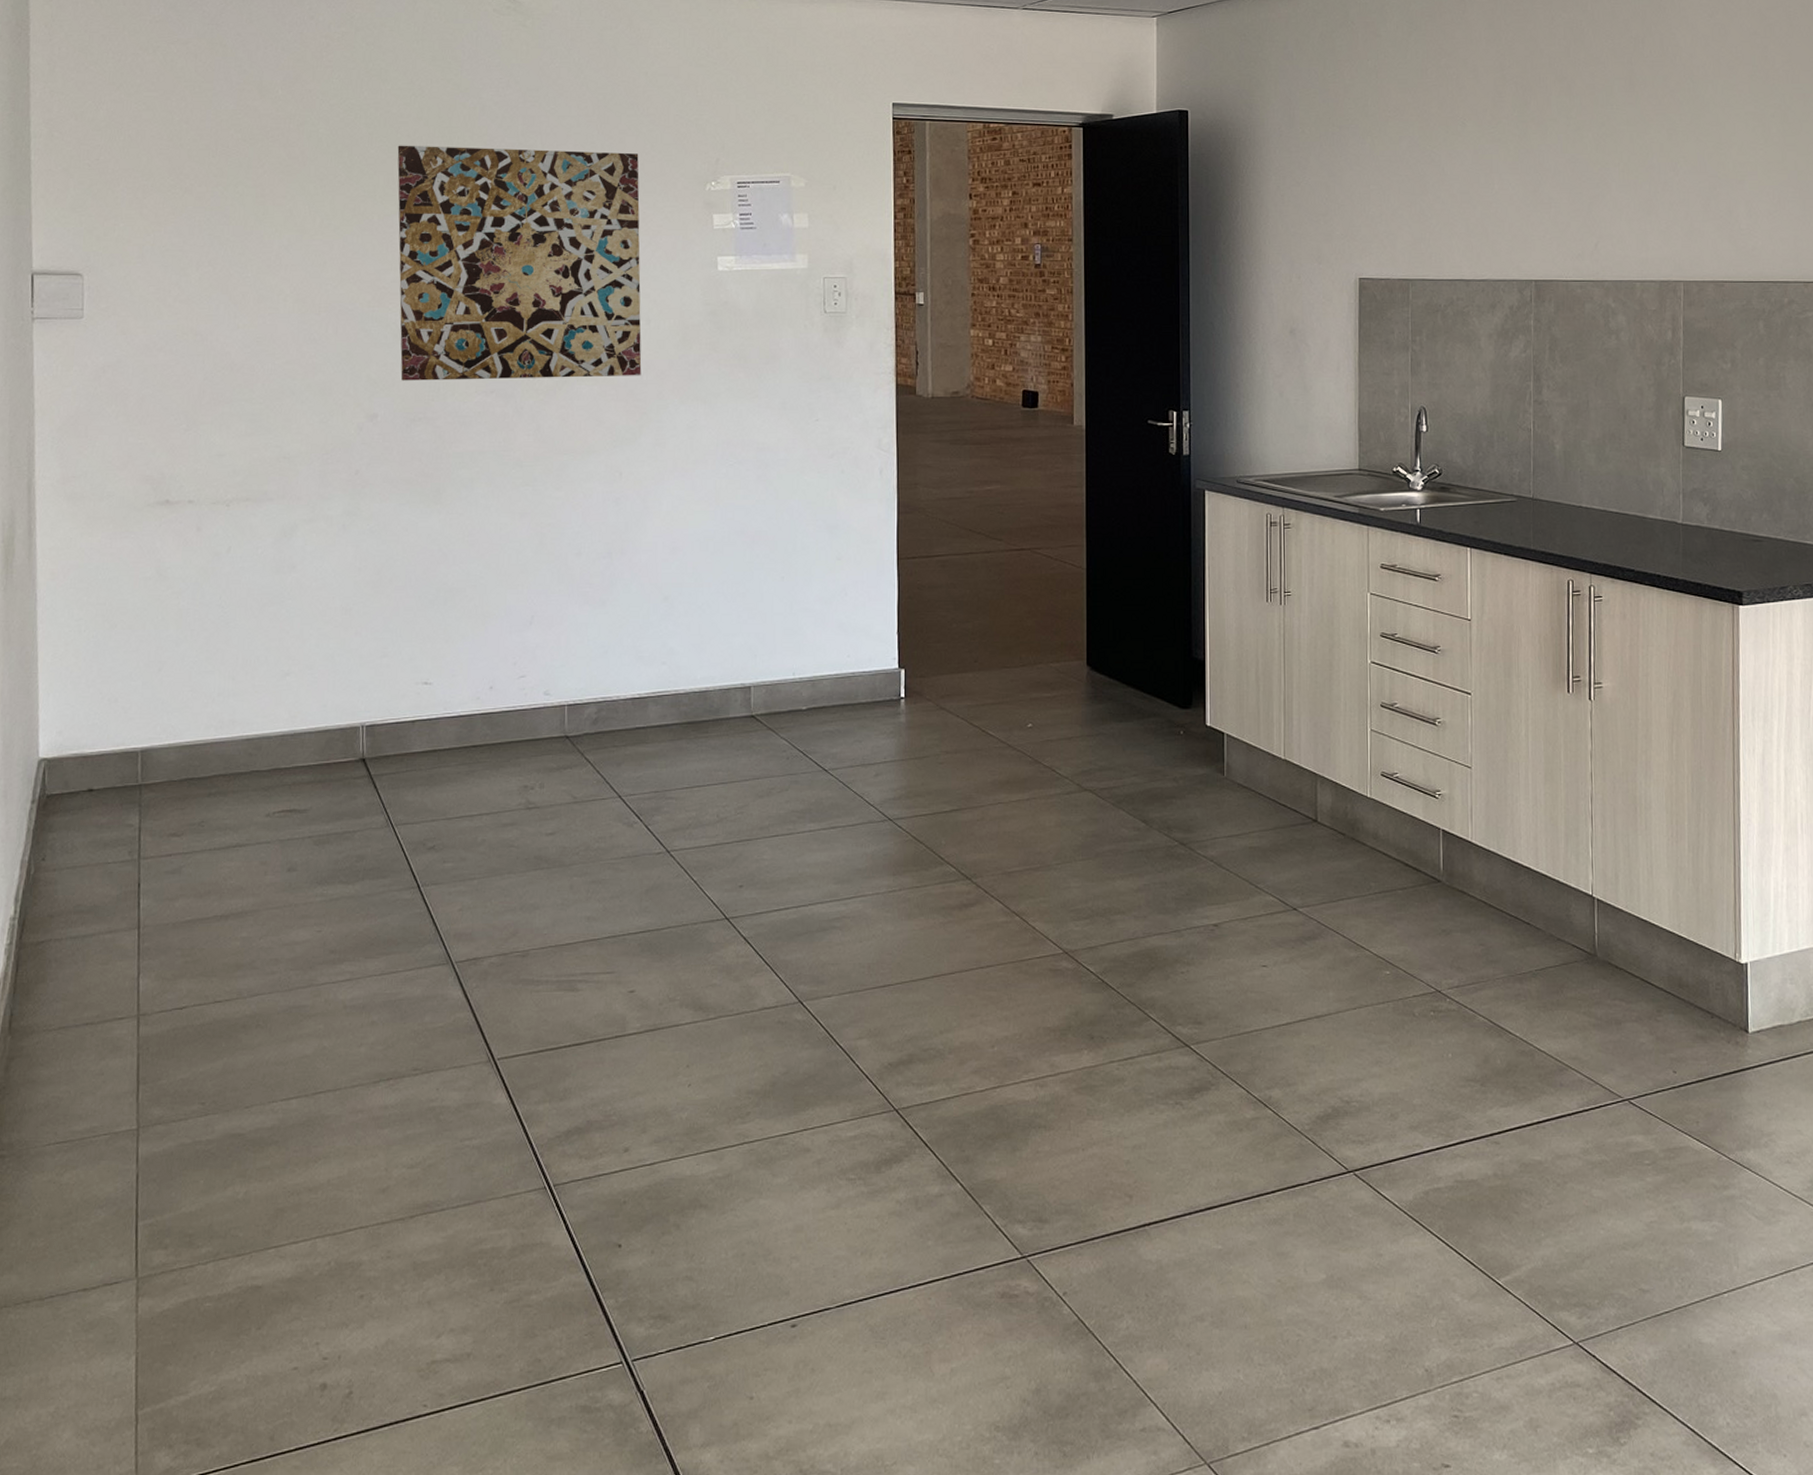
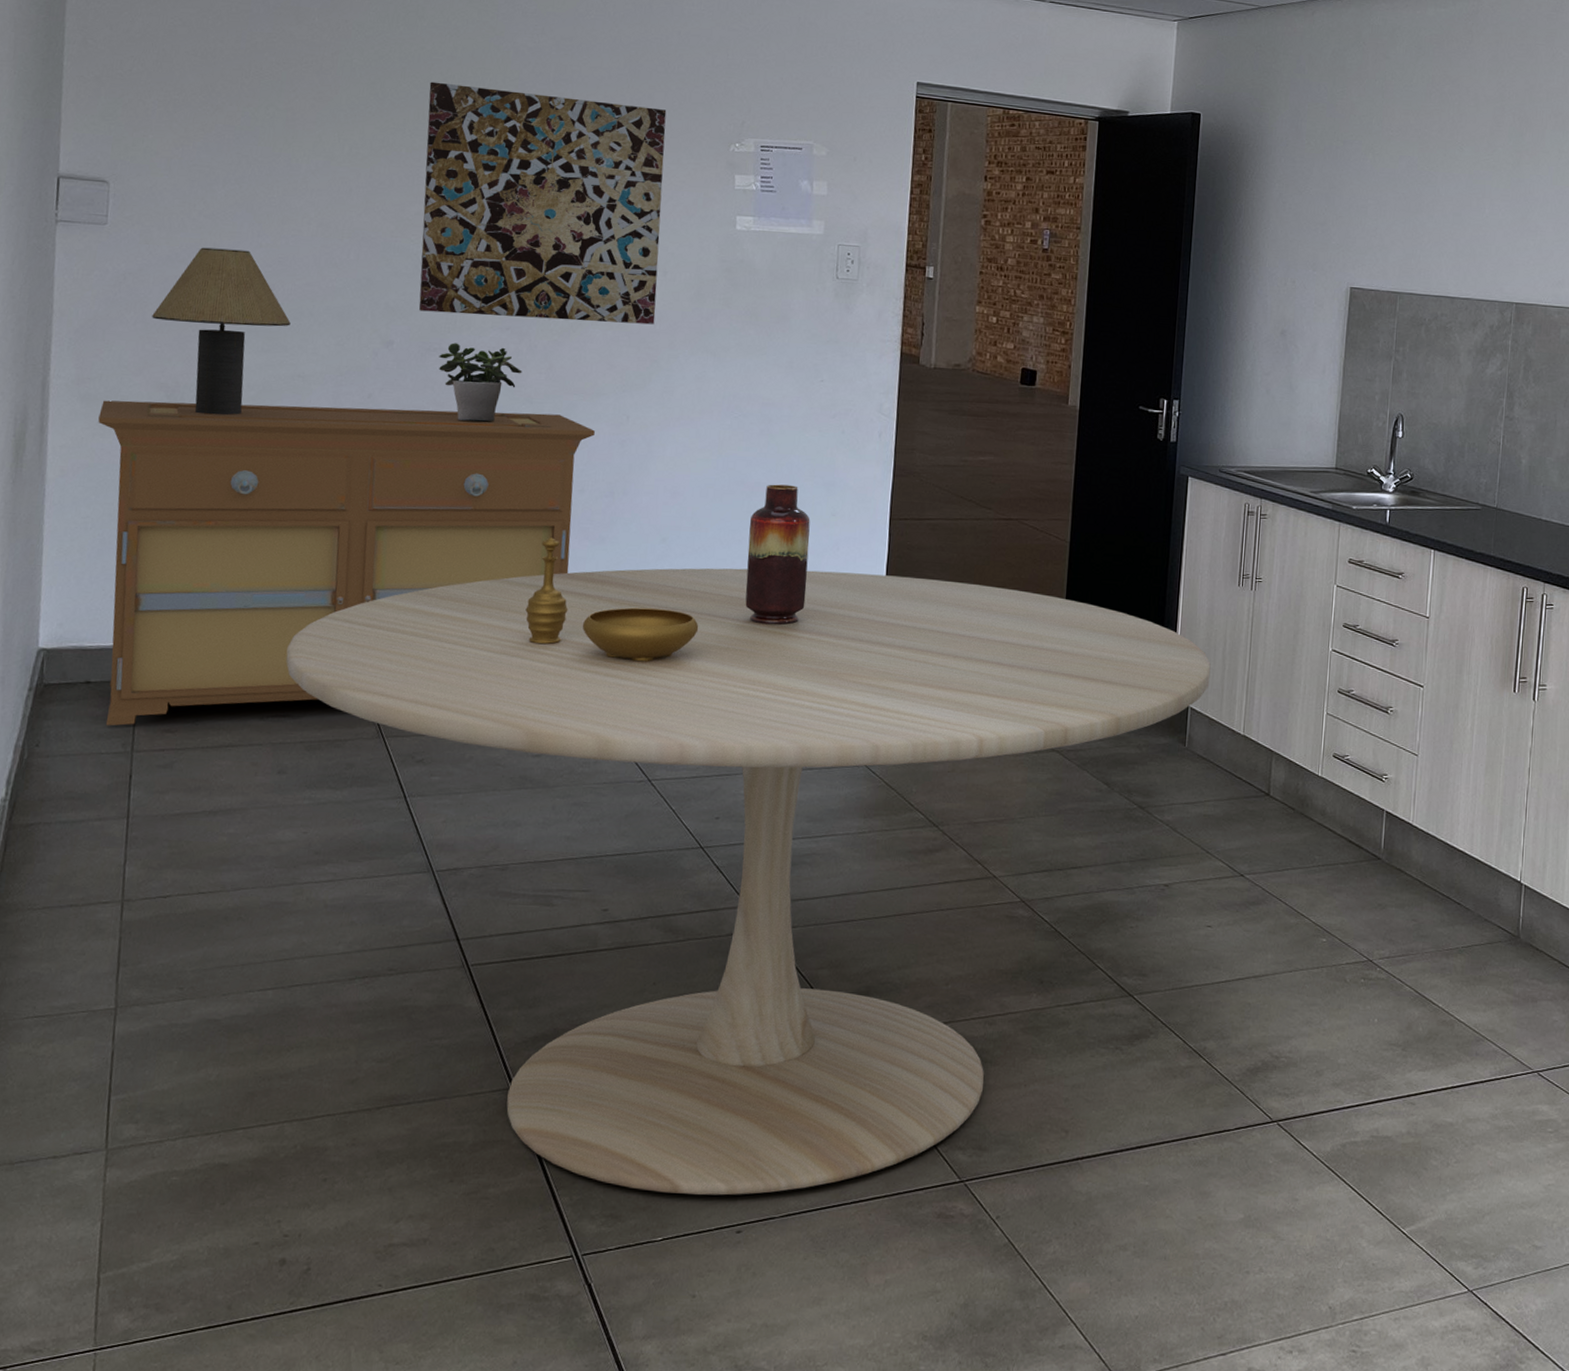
sideboard: none [86,476,588,834] -> present [98,400,595,726]
table lamp: none [133,333,273,504] -> present [152,247,291,416]
dining table: none [289,618,1244,1289] -> present [285,568,1211,1196]
potted plant: none [424,411,510,490] -> present [439,343,523,422]
decorative bowl: none [529,605,708,728] -> present [525,537,699,662]
vase: none [753,531,817,679] -> present [745,484,810,626]

